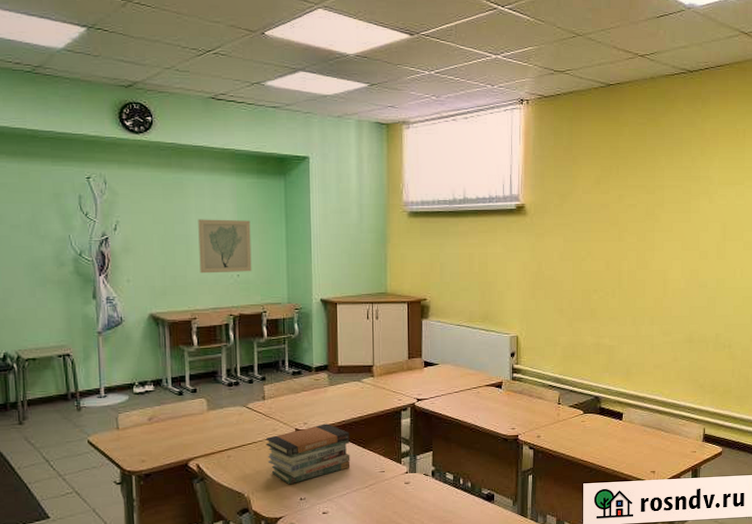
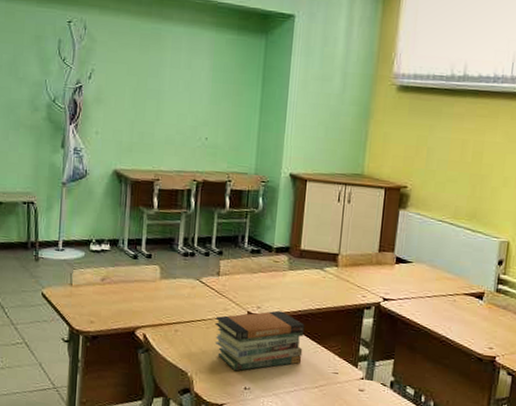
wall art: present [198,219,252,274] -> none [168,74,225,136]

